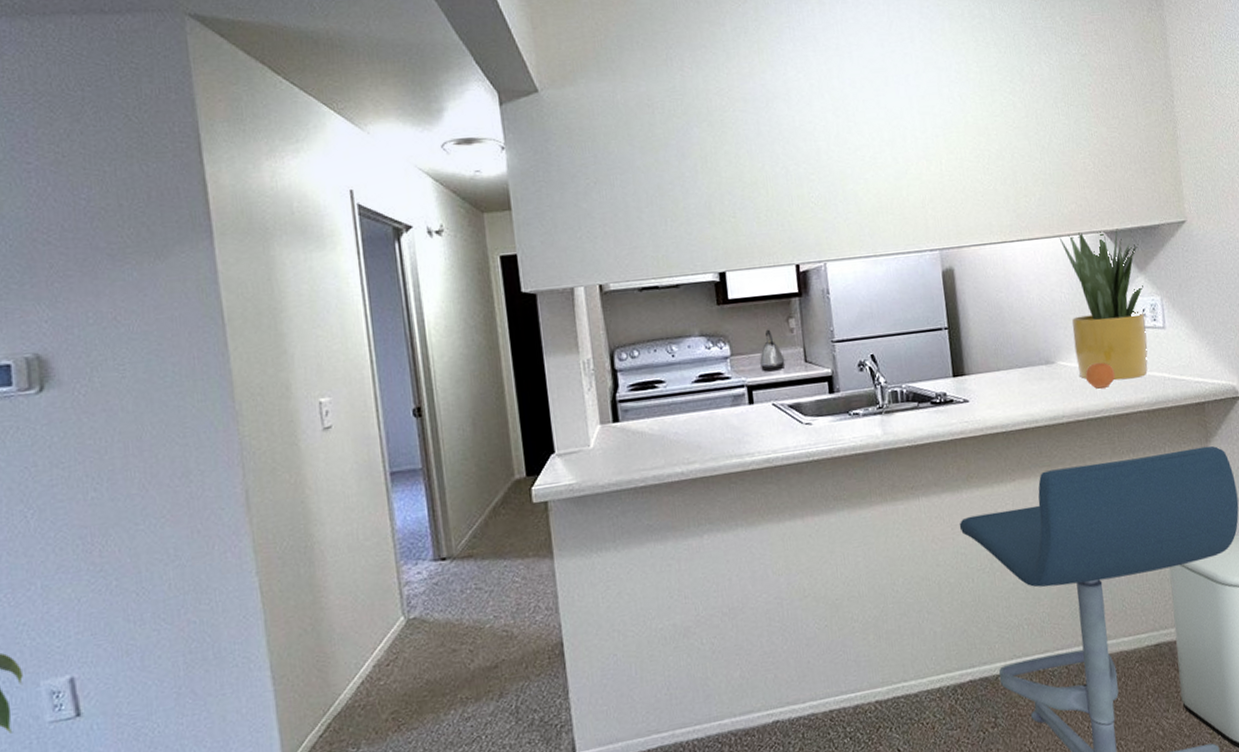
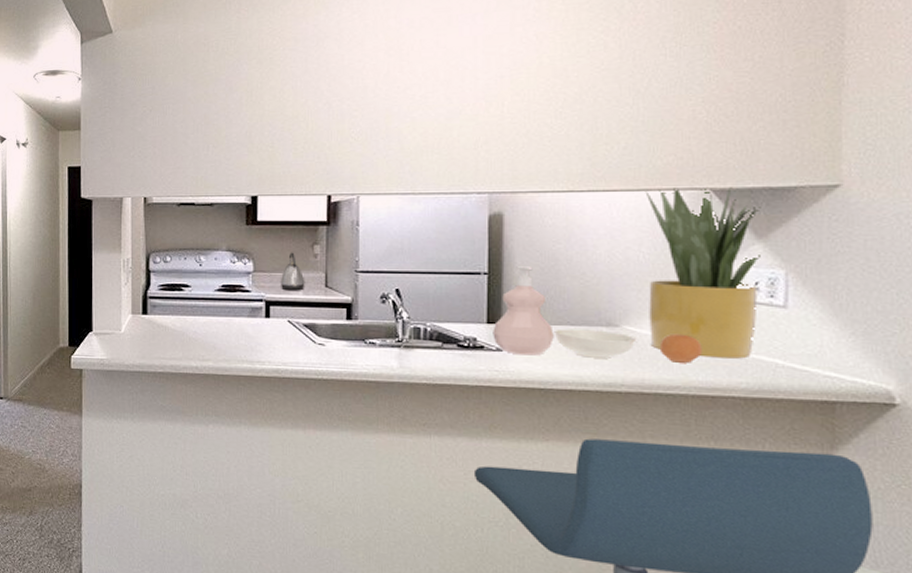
soap bottle: none [958,316,1008,404] -> present [493,265,554,356]
bowl: none [1007,369,1069,396] -> present [554,329,637,359]

